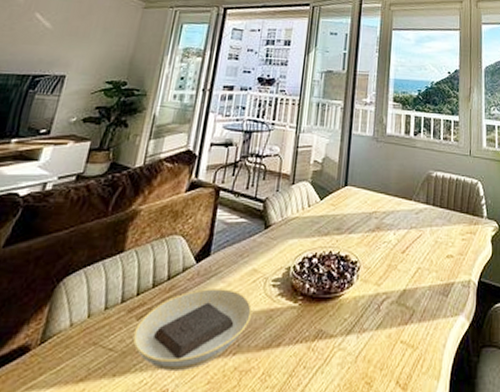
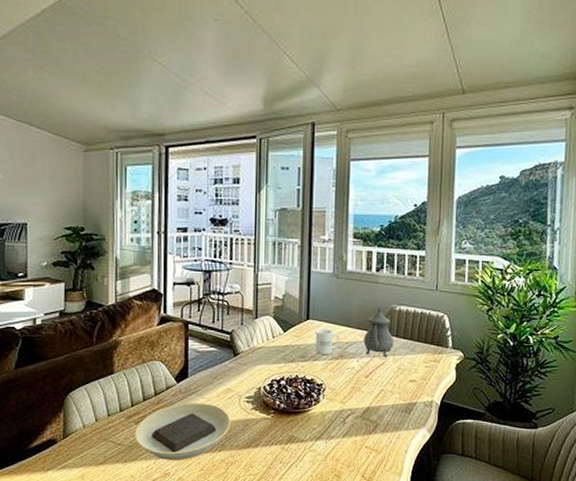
mug: none [351,196,377,226] -> present [315,328,340,354]
teapot: none [401,170,431,229] -> present [363,305,395,357]

